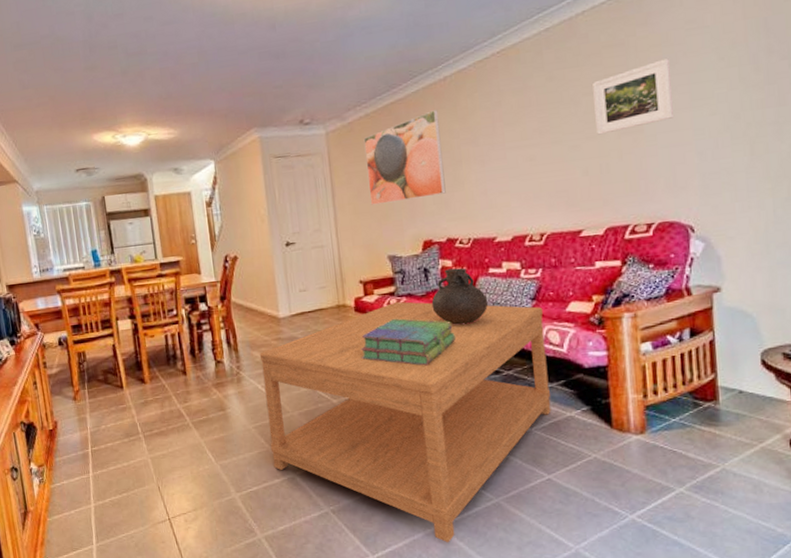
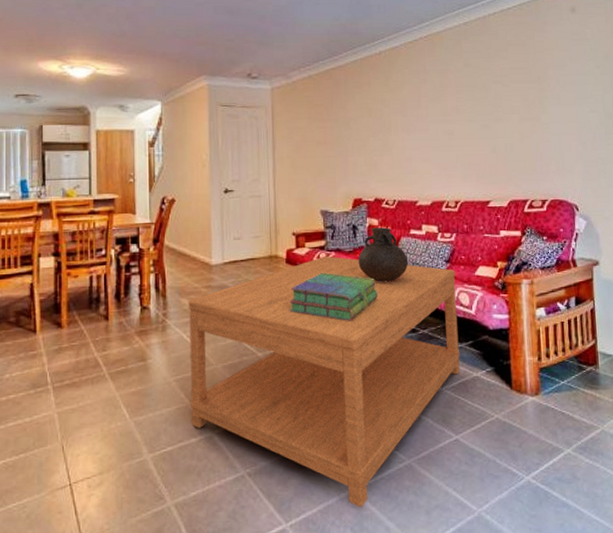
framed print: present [363,110,446,205] -> none [305,80,376,161]
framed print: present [592,58,675,135] -> none [500,61,564,118]

